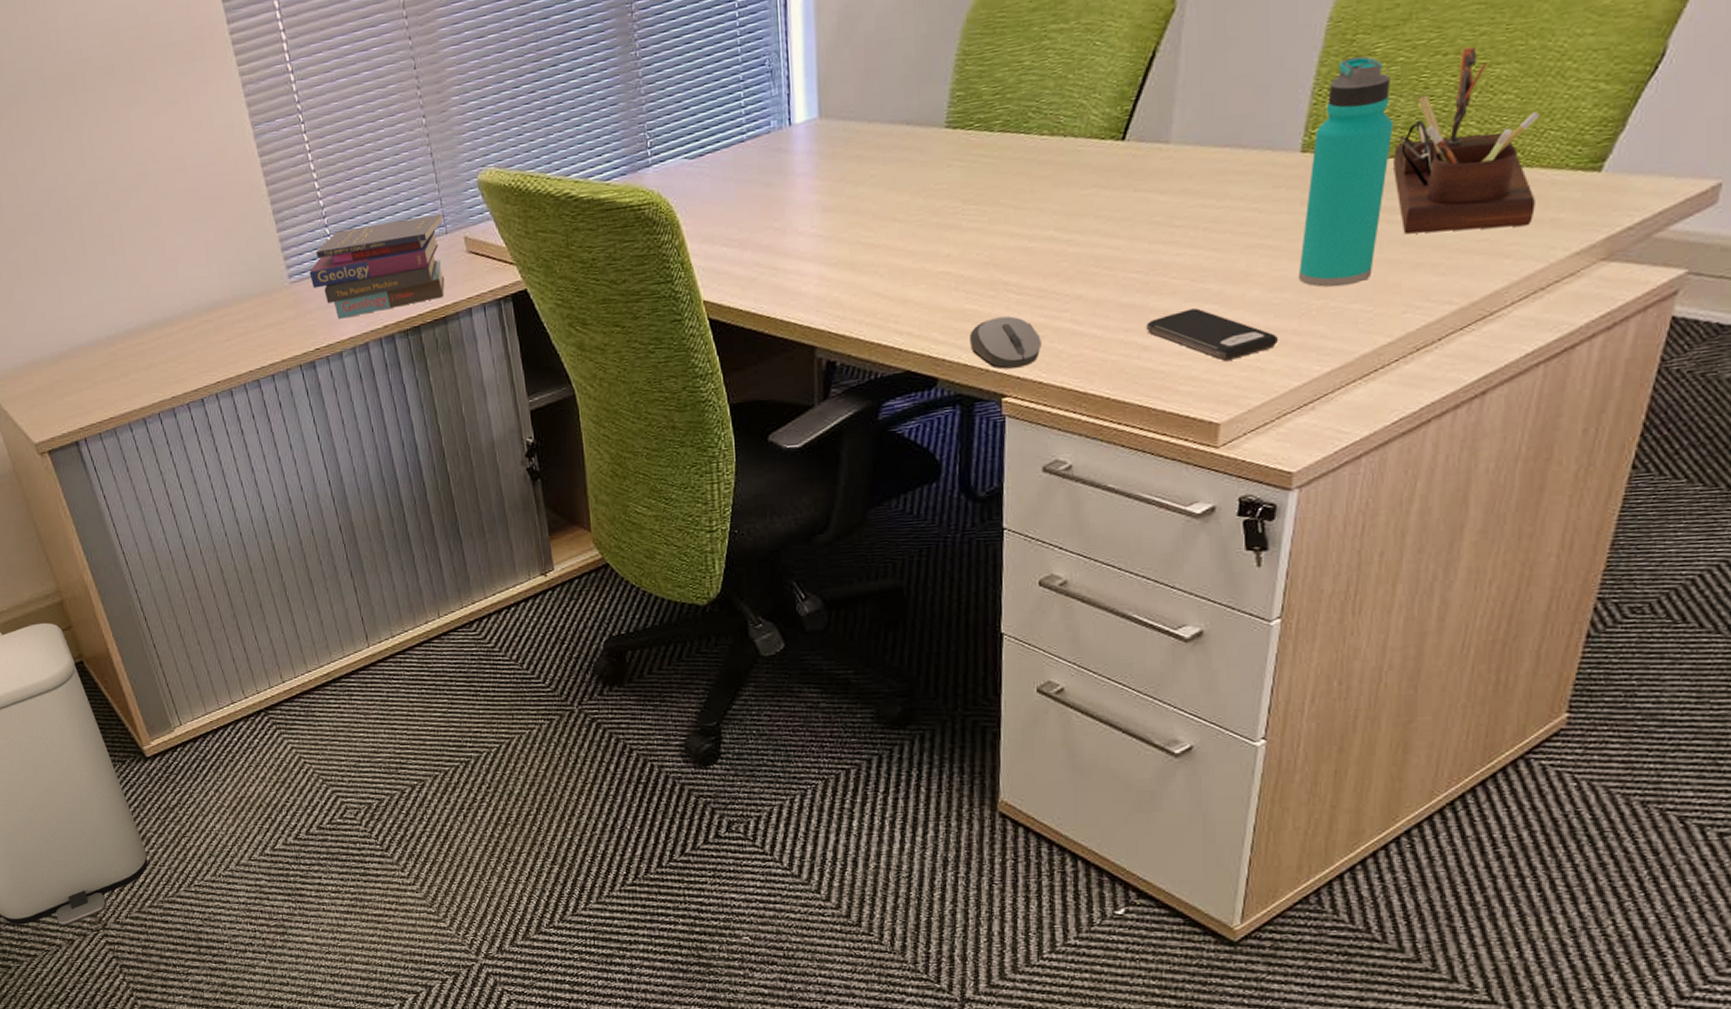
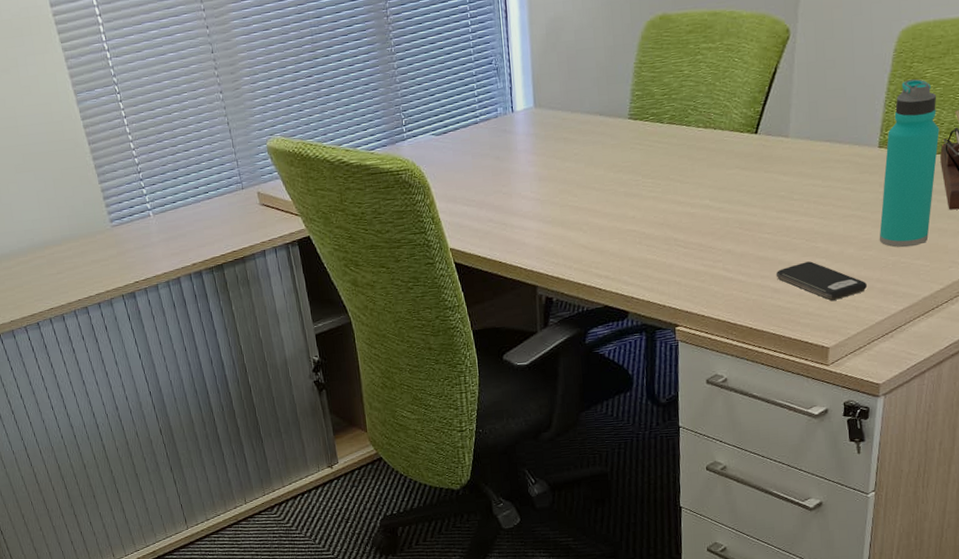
books: present [309,213,445,319] -> none [128,172,242,257]
computer mouse: present [970,316,1042,369] -> none [651,265,703,305]

